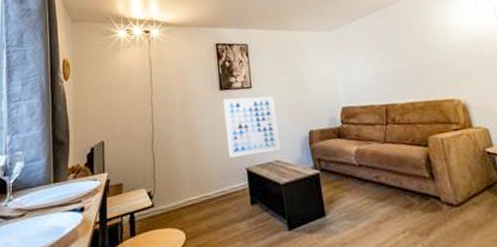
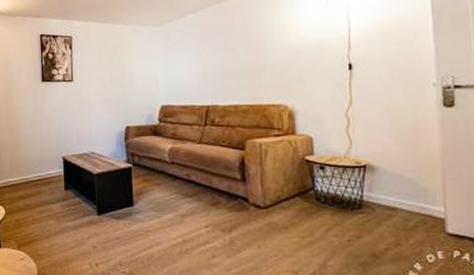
wall art: present [223,96,281,158] -> none [44,90,97,146]

